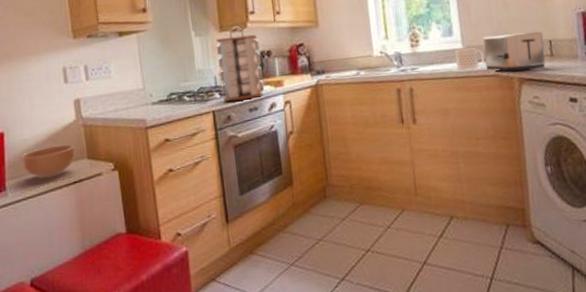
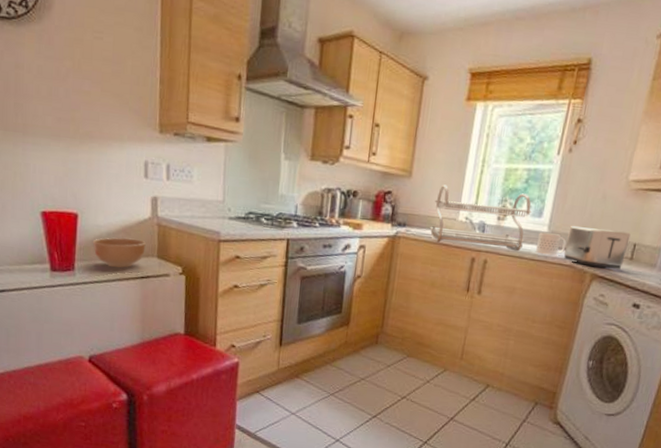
spice rack: present [216,26,265,102] -> none [299,157,348,237]
dish rack: none [346,17,443,82] -> present [429,184,532,252]

